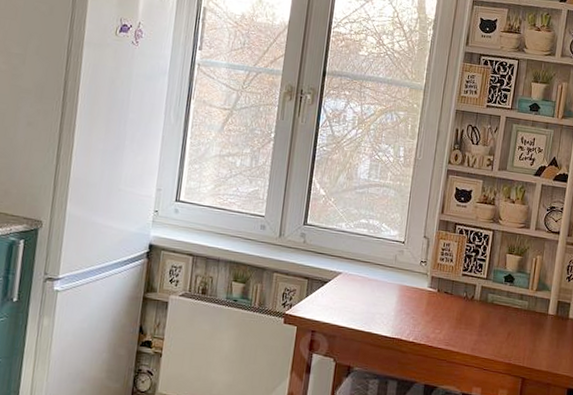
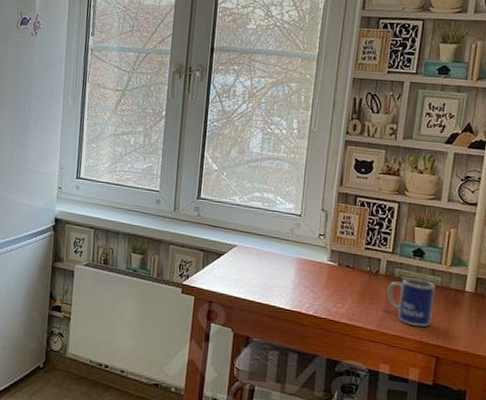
mug: none [480,302,523,350] -> present [387,277,436,327]

